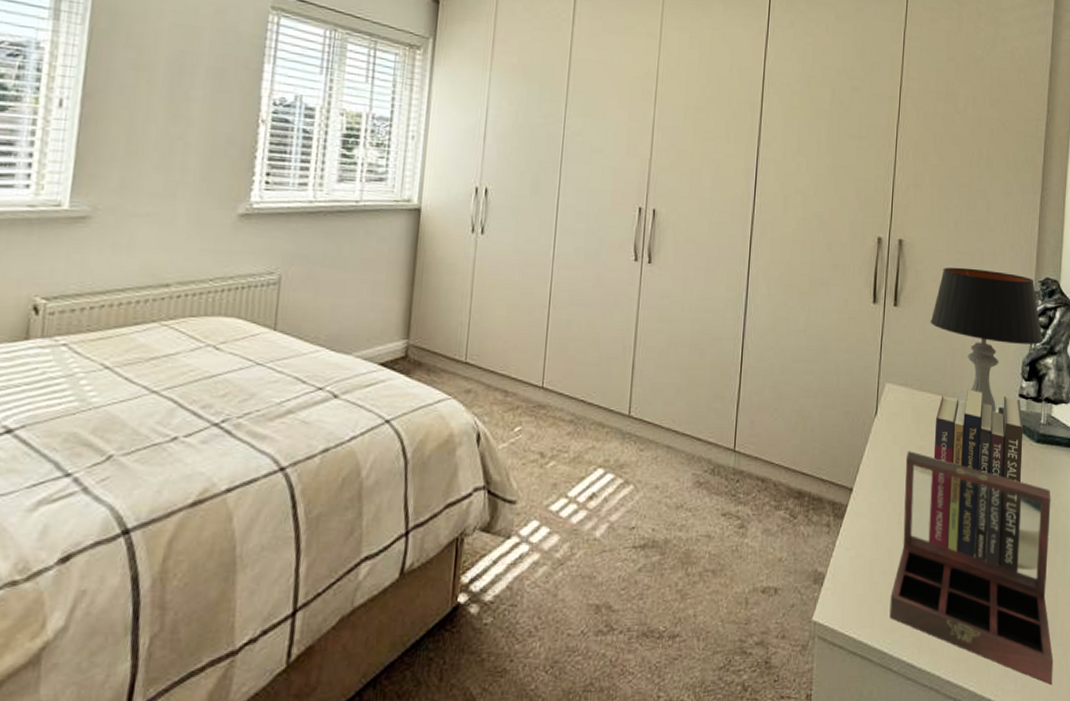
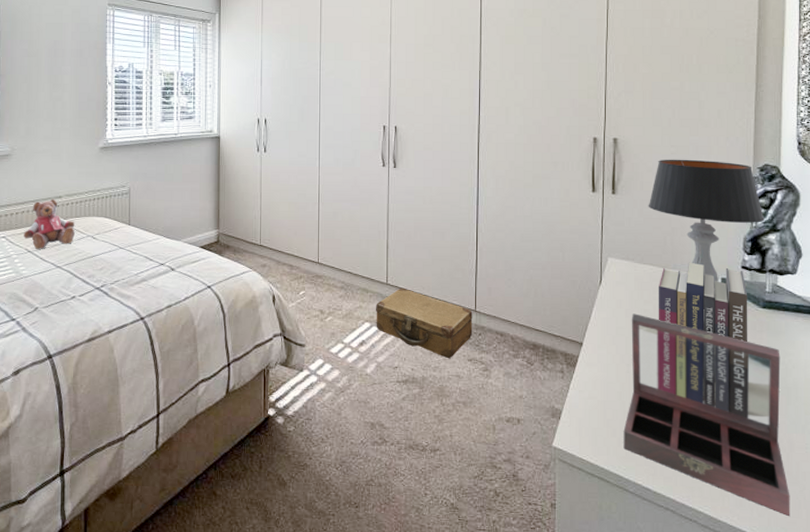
teddy bear: none [99,287,188,364] -> present [24,199,75,249]
suitcase: none [611,421,731,513] -> present [375,287,473,358]

